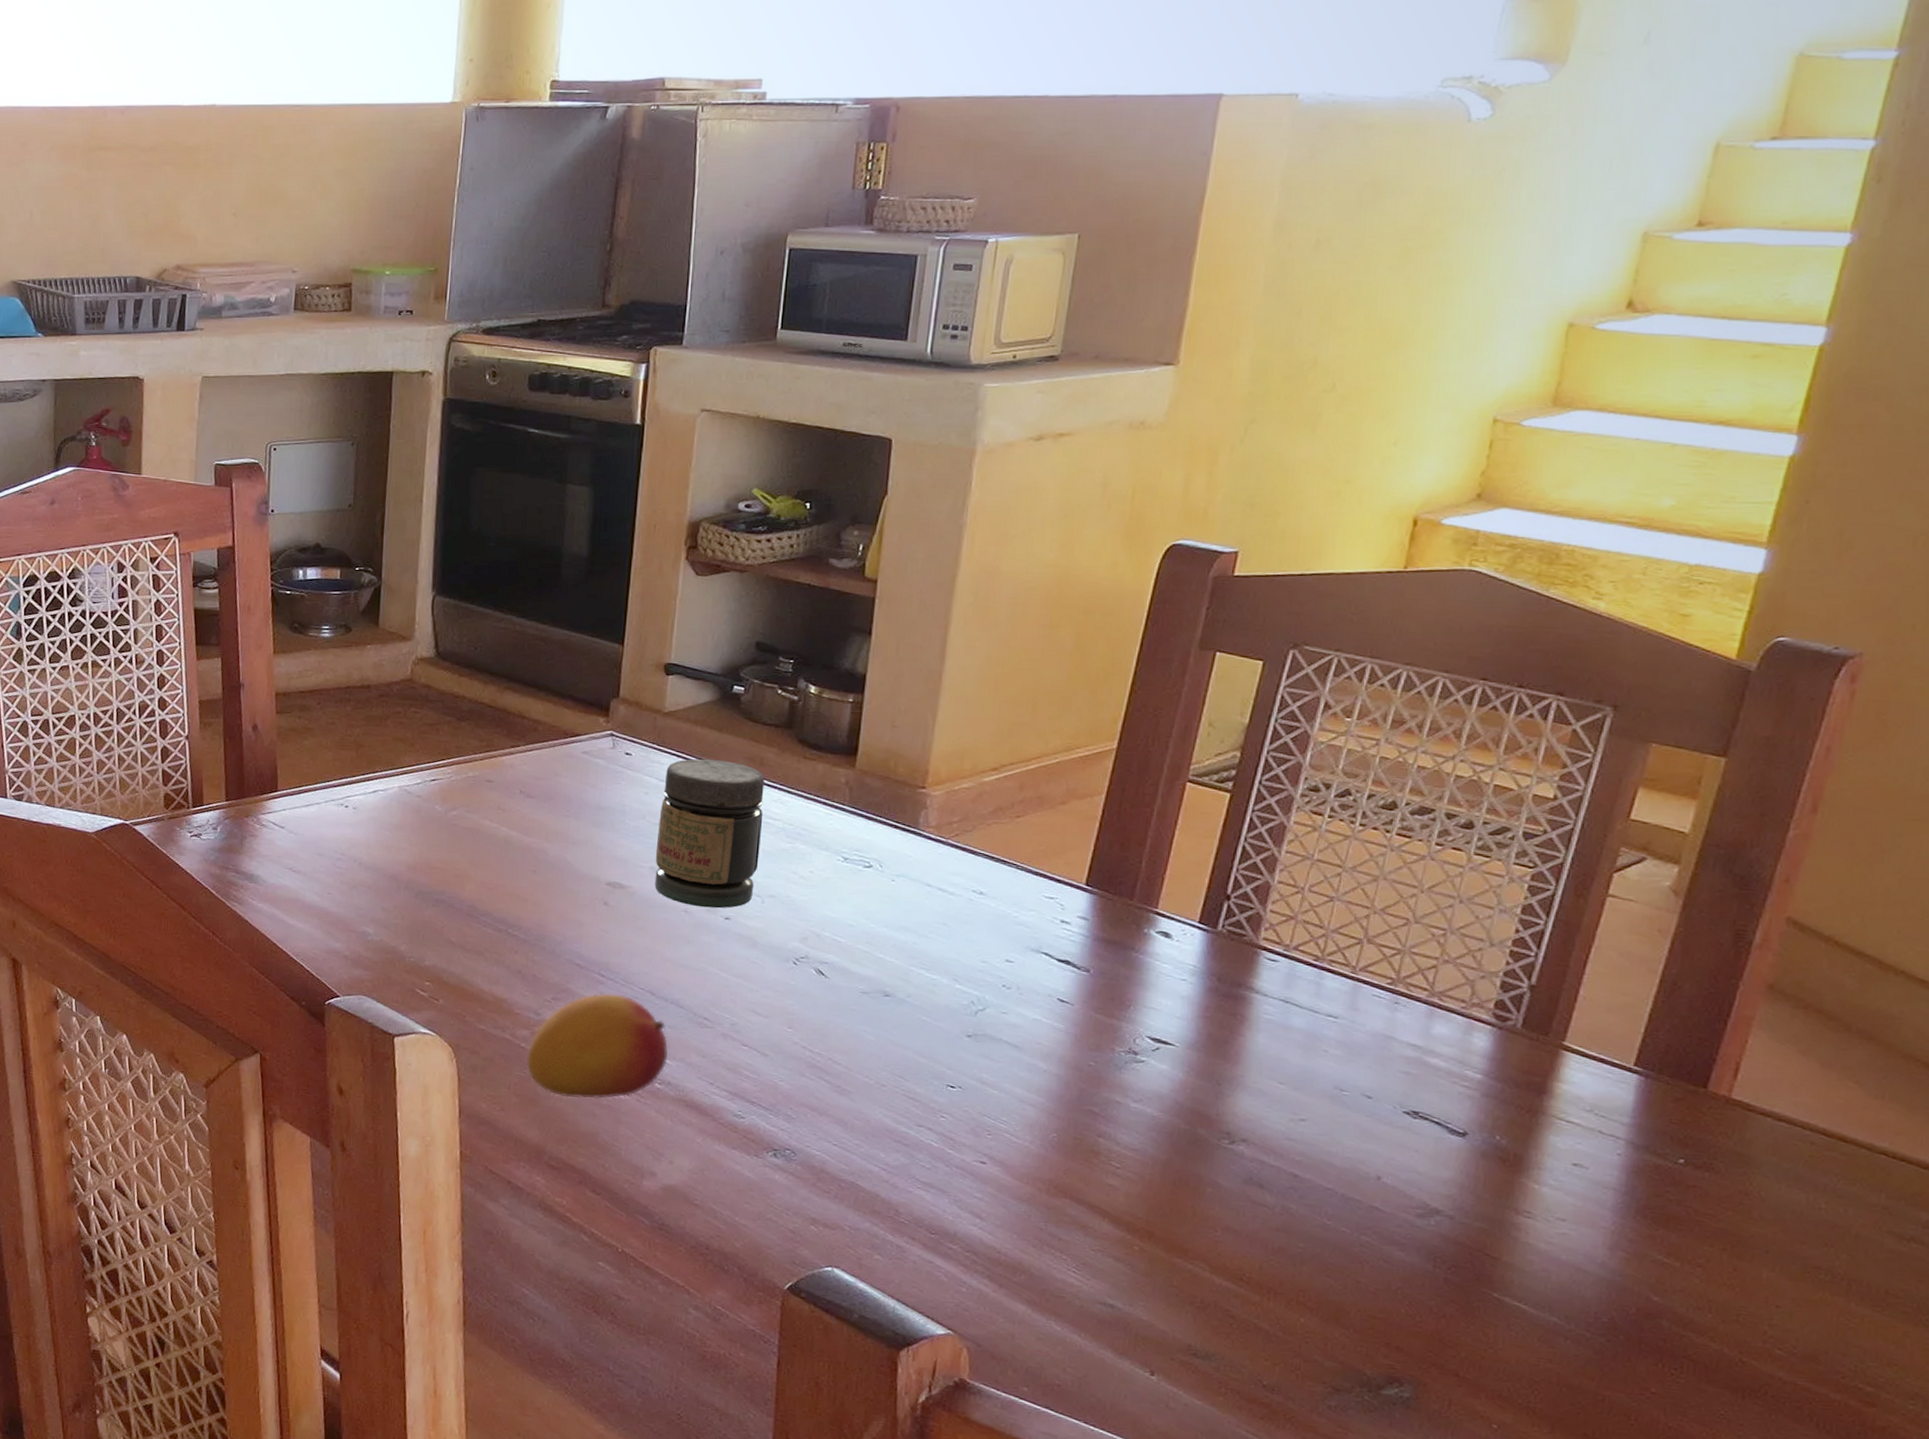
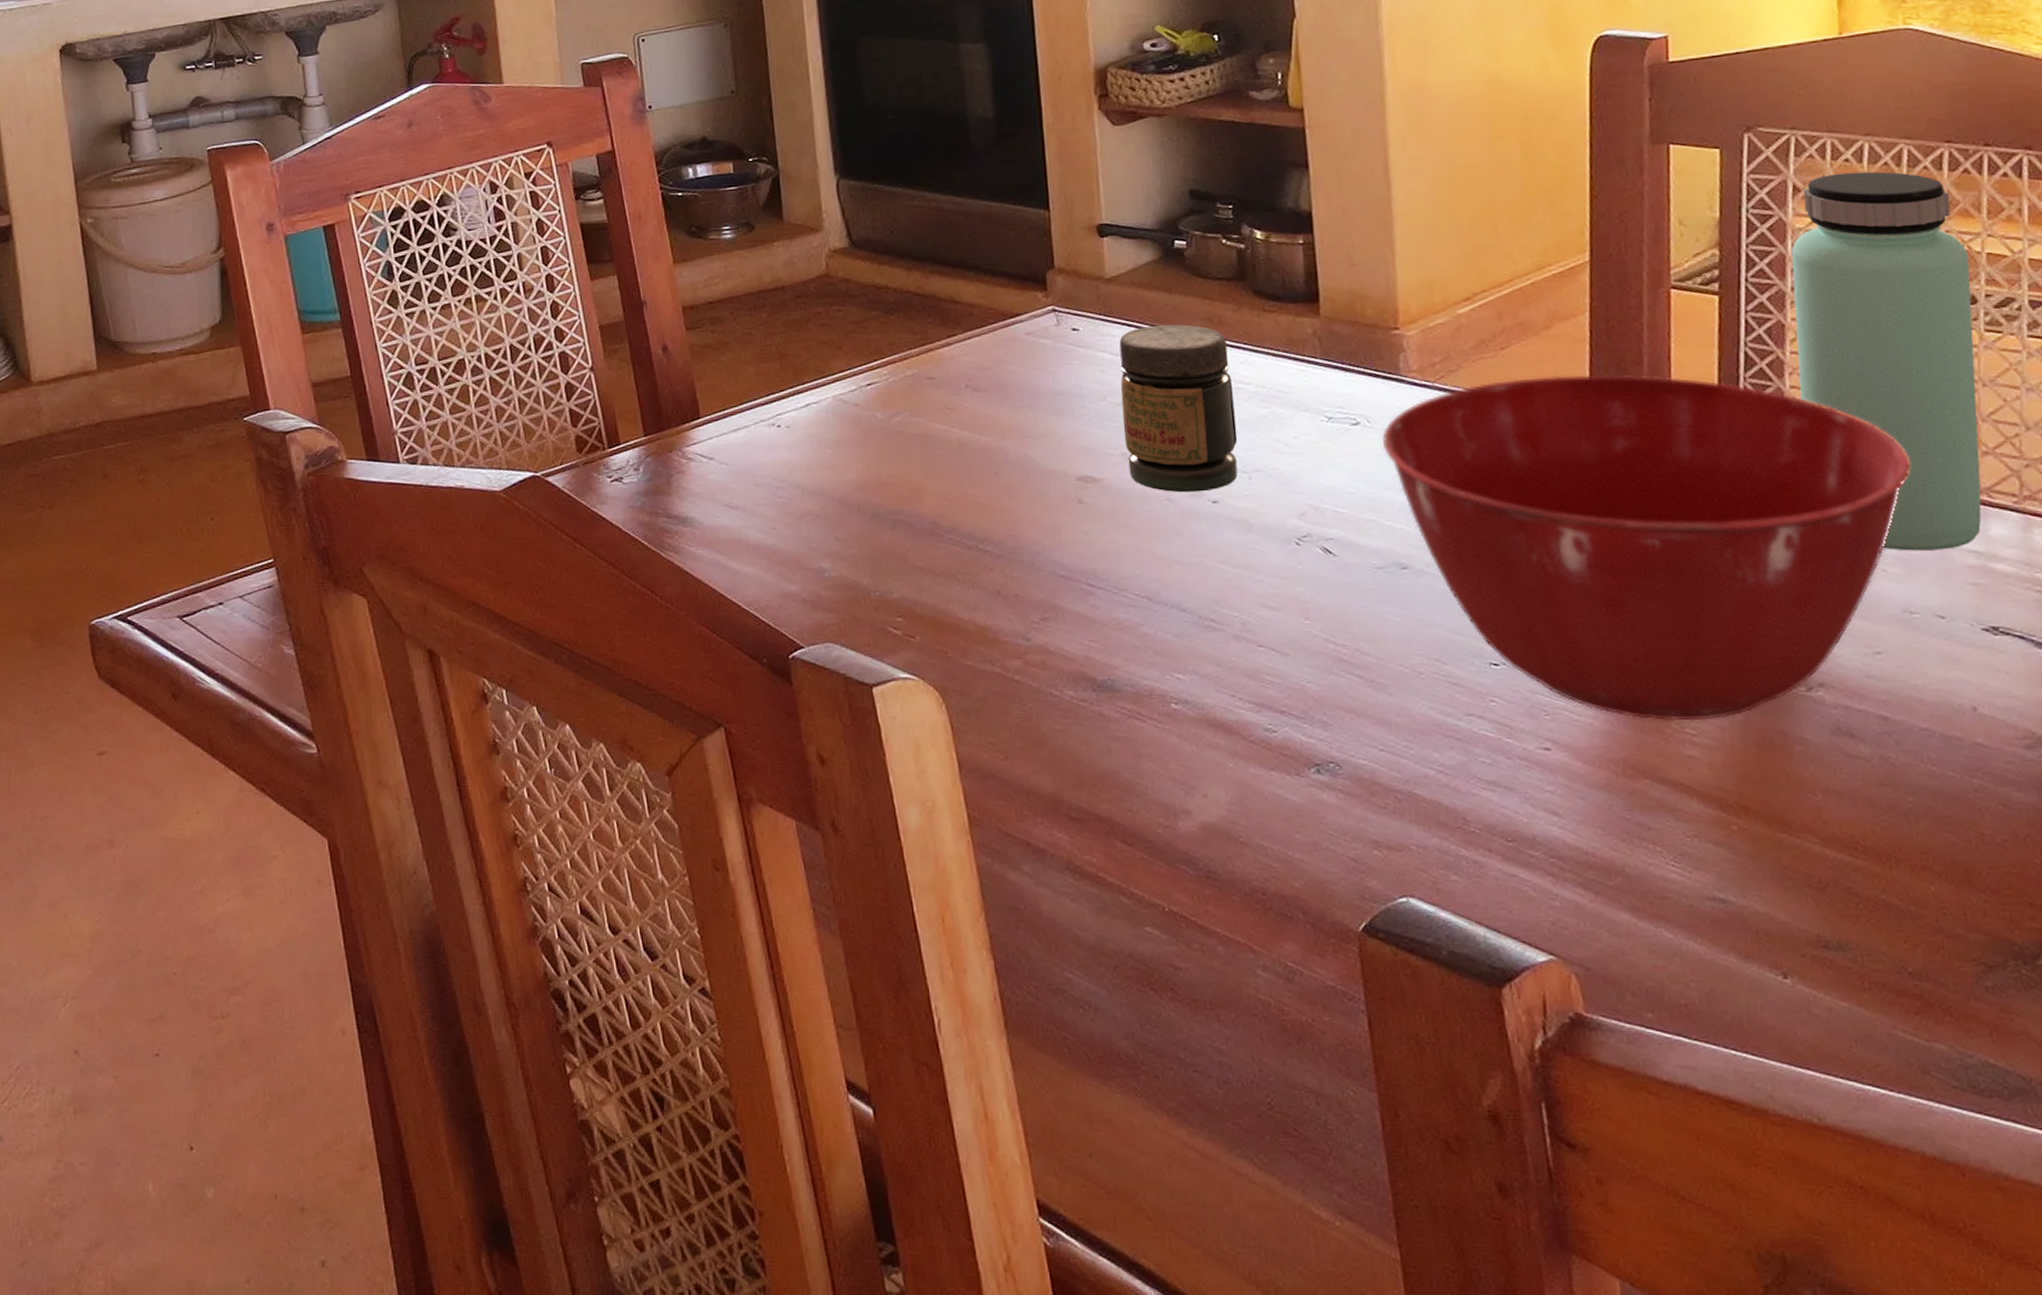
fruit: present [526,993,668,1099] -> none [1022,604,1179,734]
mixing bowl: none [889,844,1374,1158] -> present [1381,374,1911,721]
bottle: none [1286,696,1477,1041] -> present [1791,171,1982,551]

